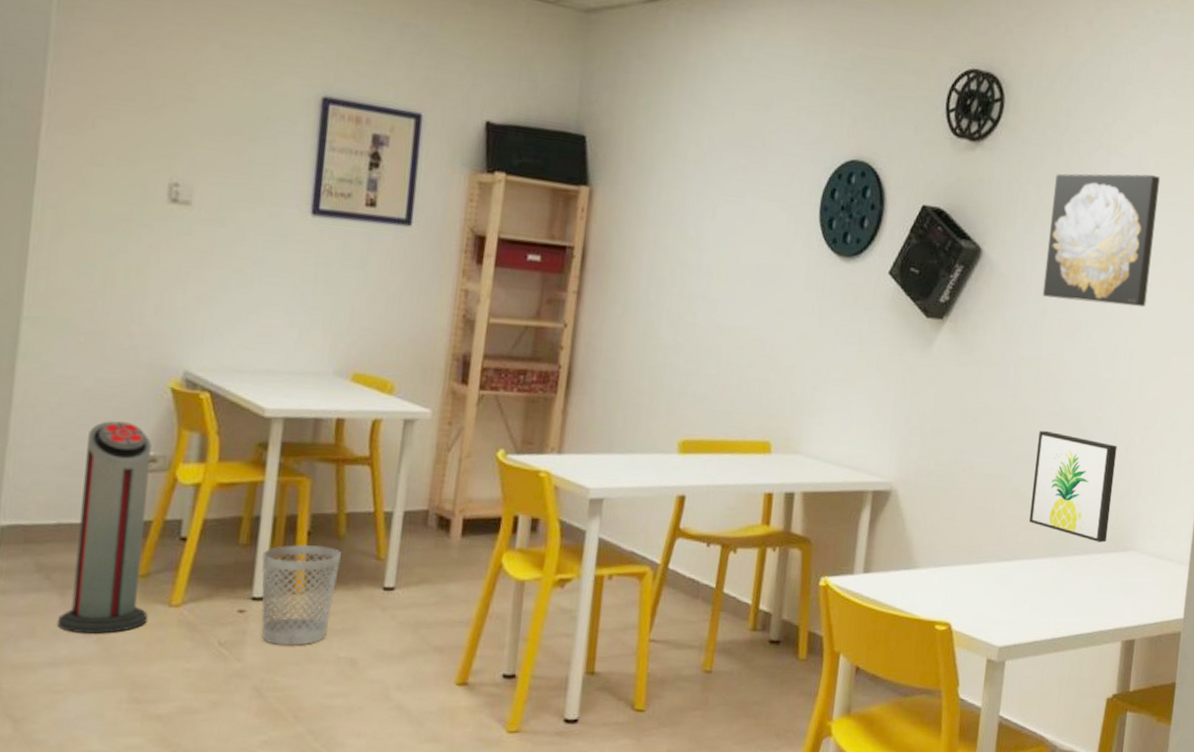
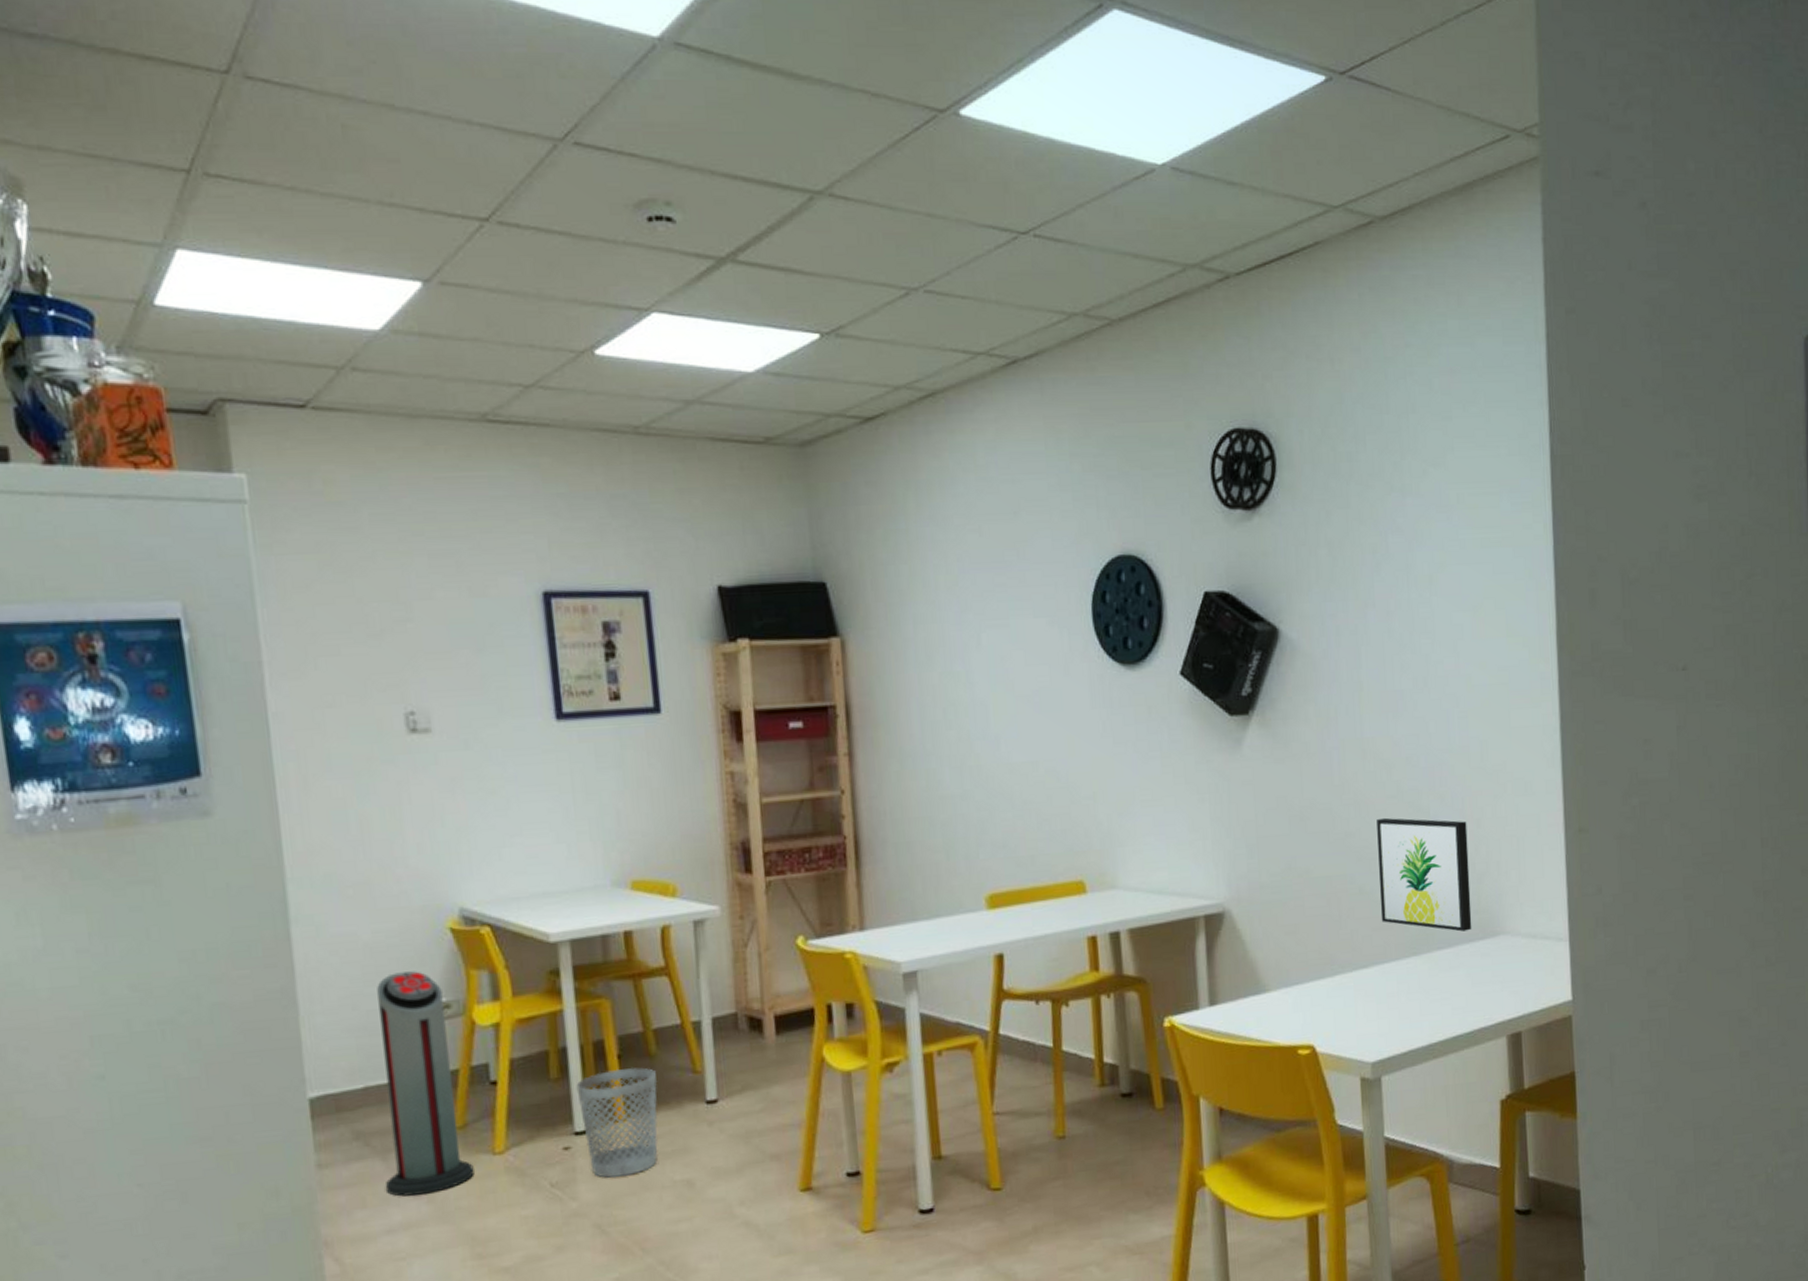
wall art: present [1042,173,1161,308] -> none [1348,510,1474,671]

